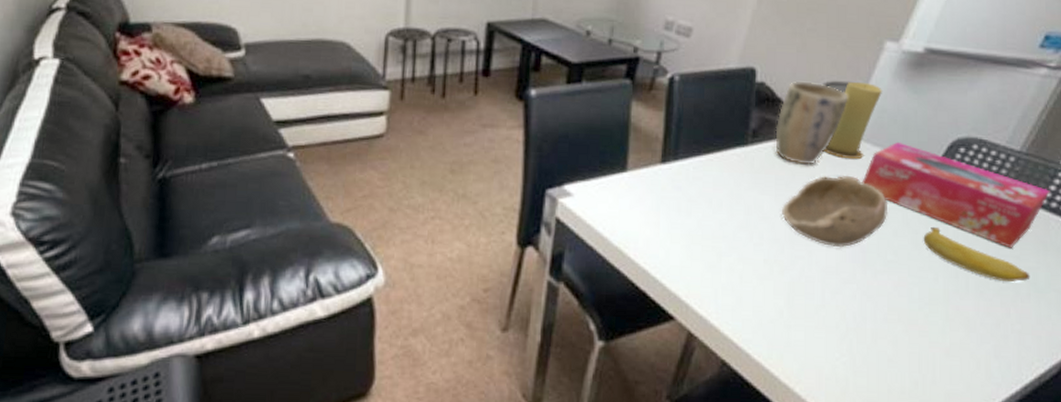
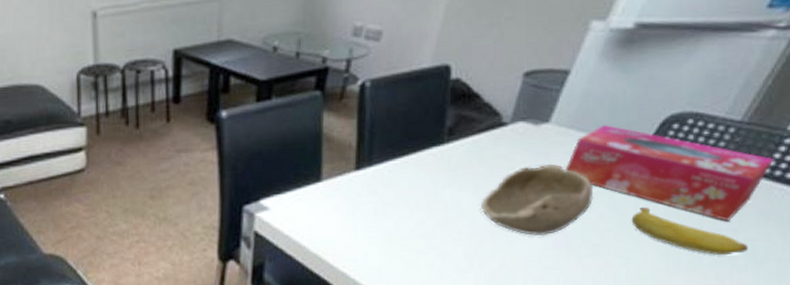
plant pot: present [775,80,848,165] -> none [472,72,550,158]
candle: present [824,82,883,160] -> none [524,67,589,148]

